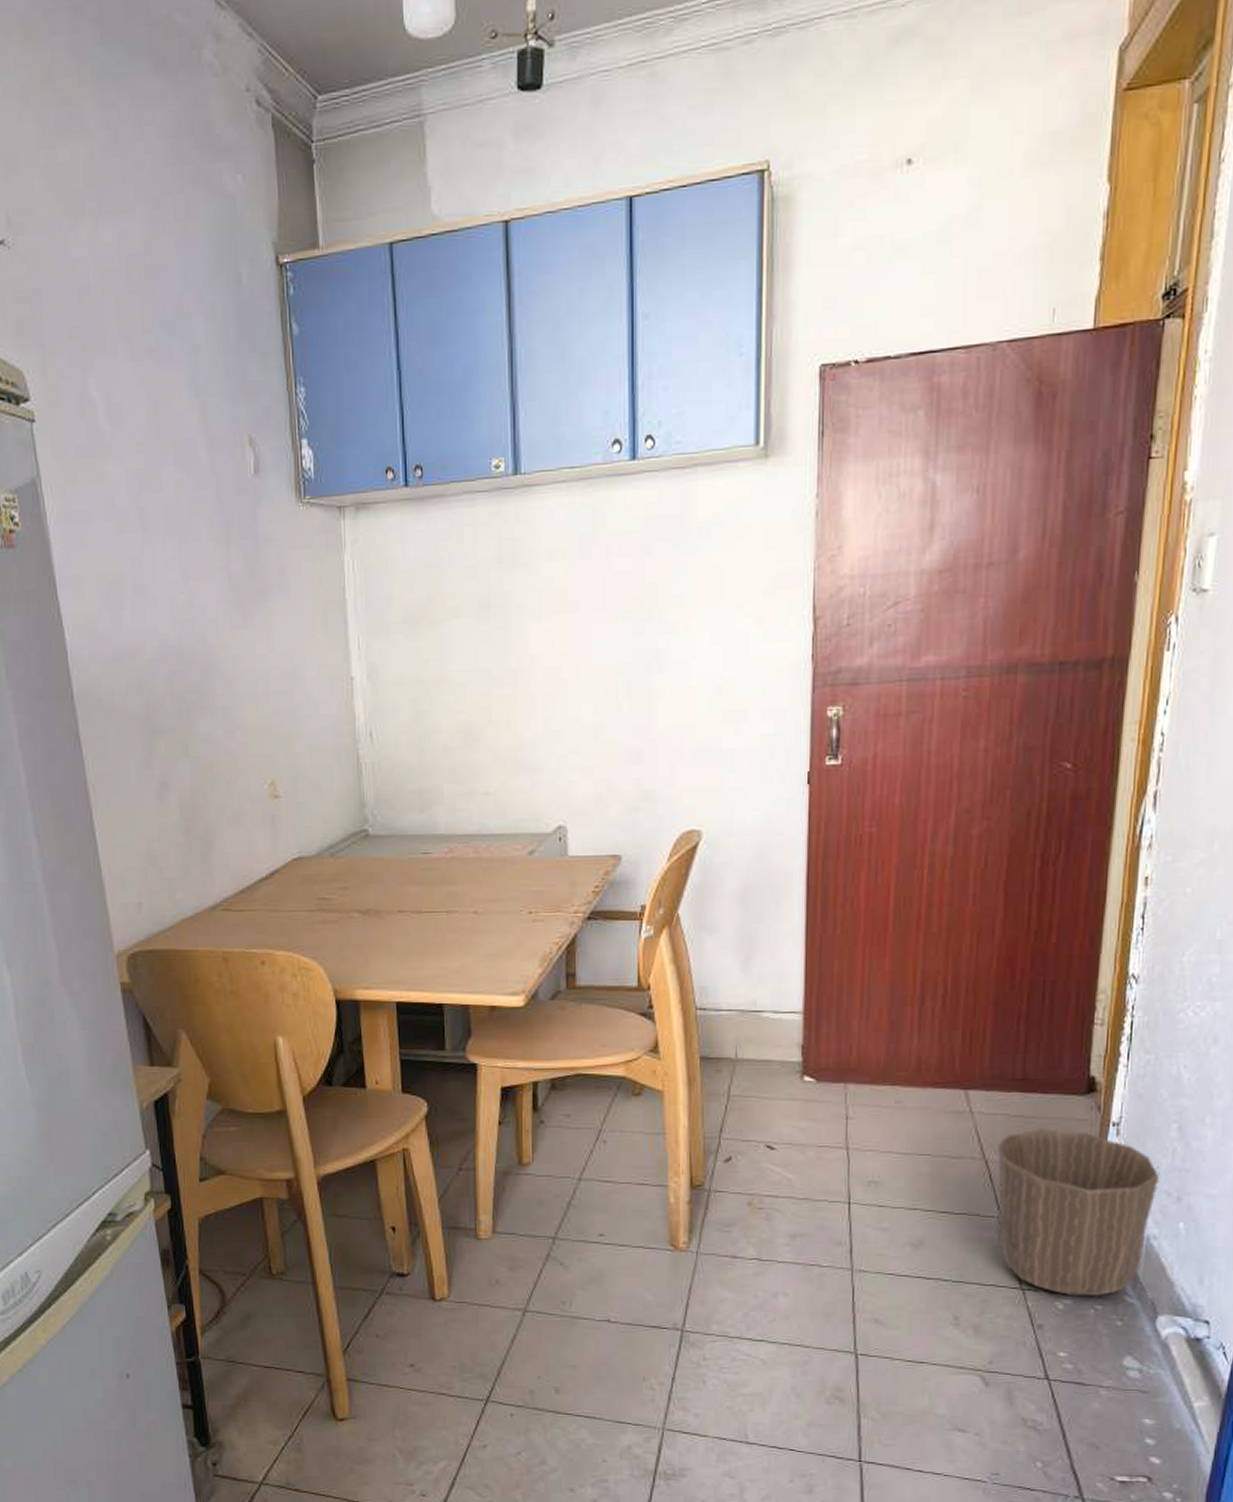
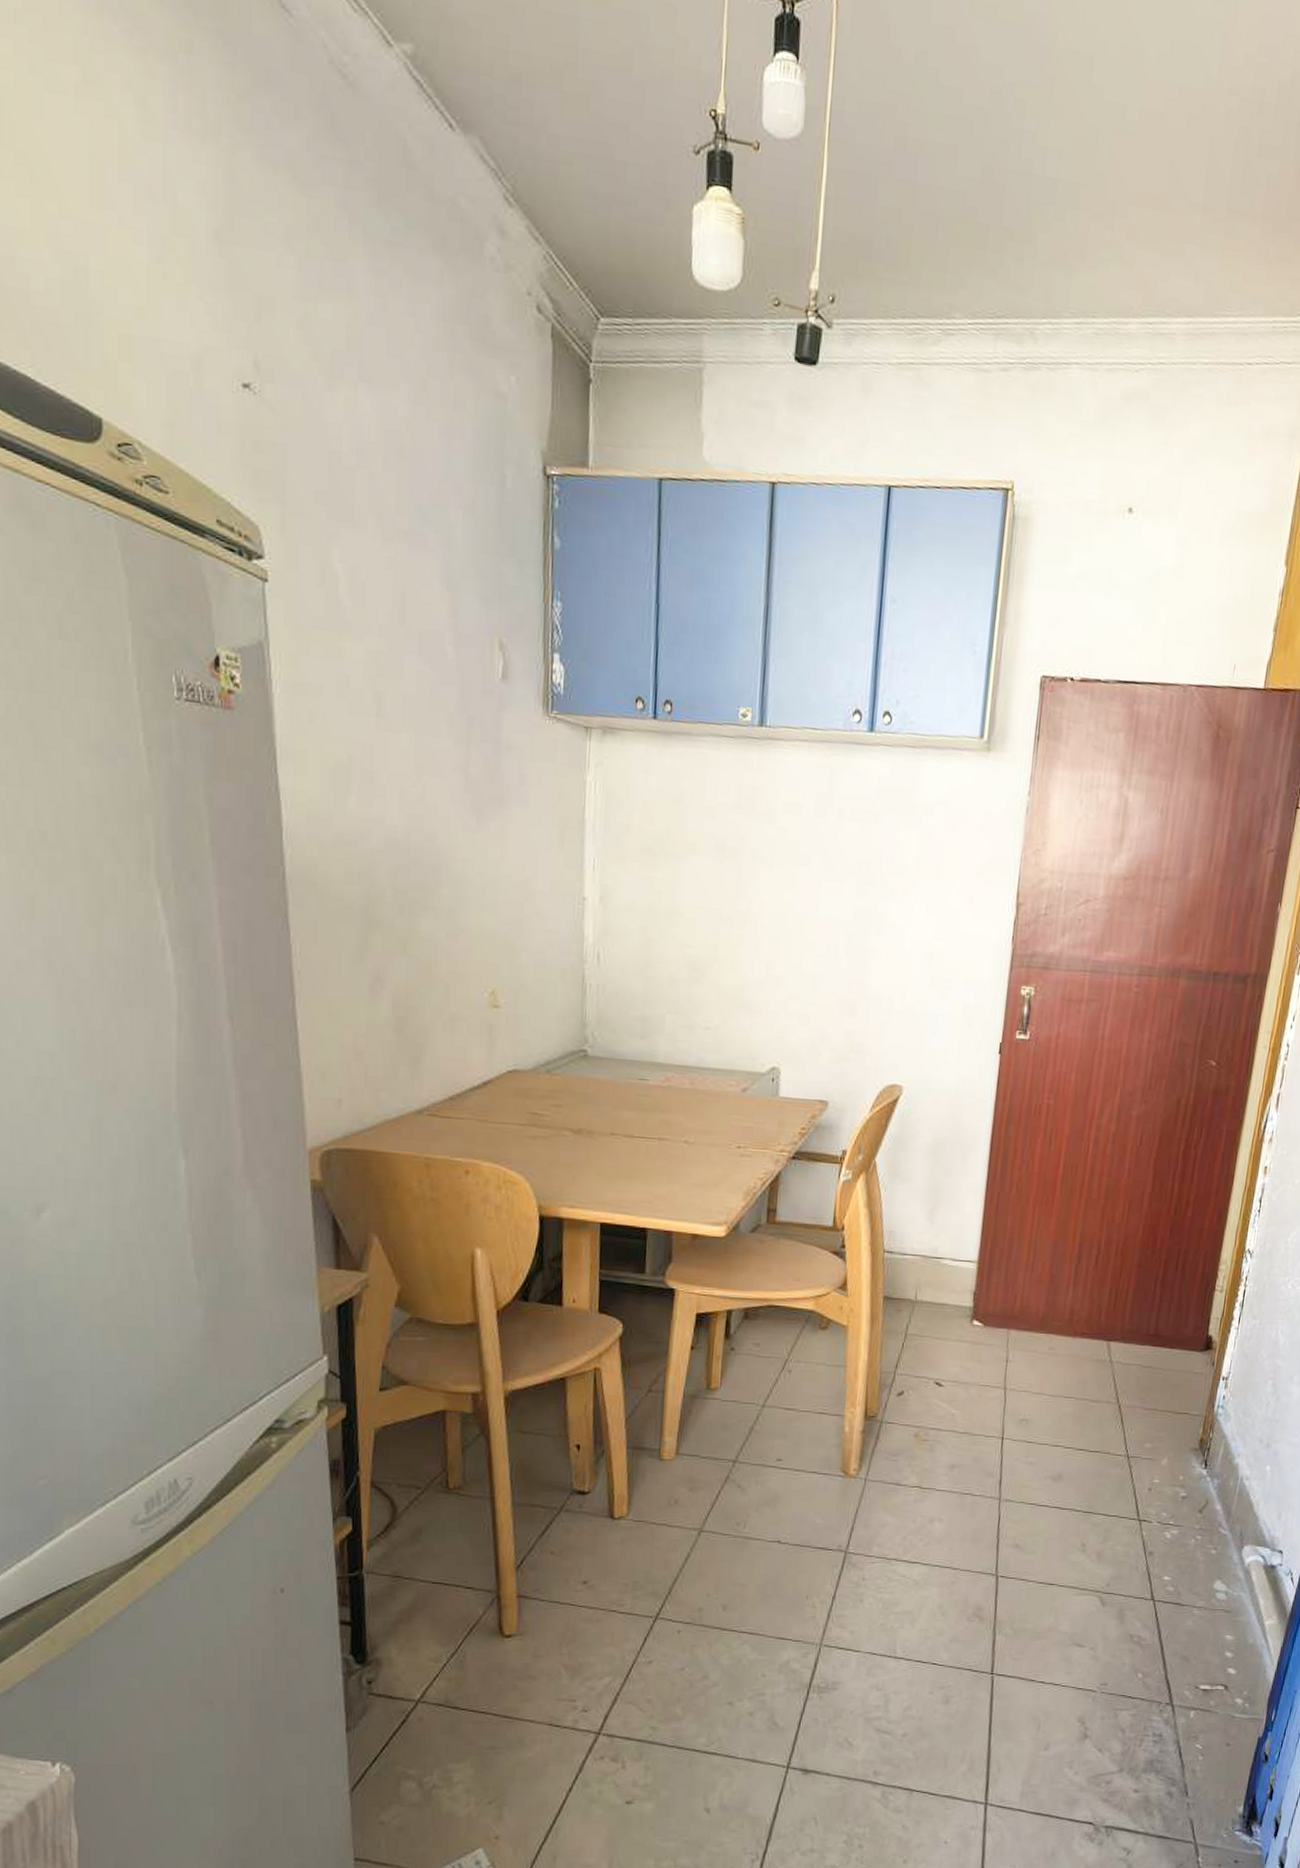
waste basket: present [997,1128,1160,1297] -> none [1122,1379,1256,1528]

